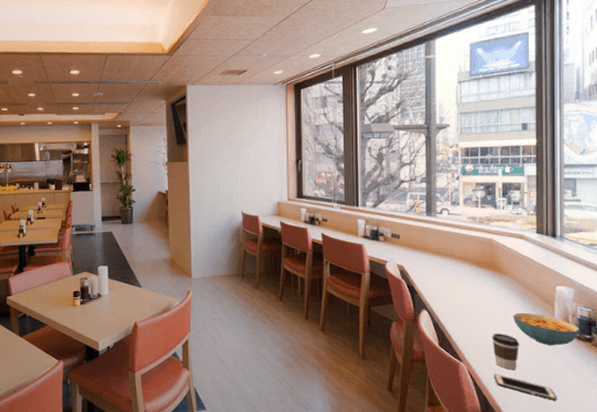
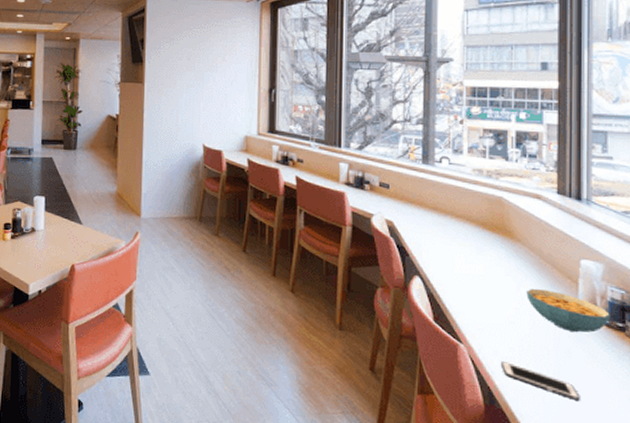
coffee cup: present [492,334,519,370] -> none [499,312,534,358]

